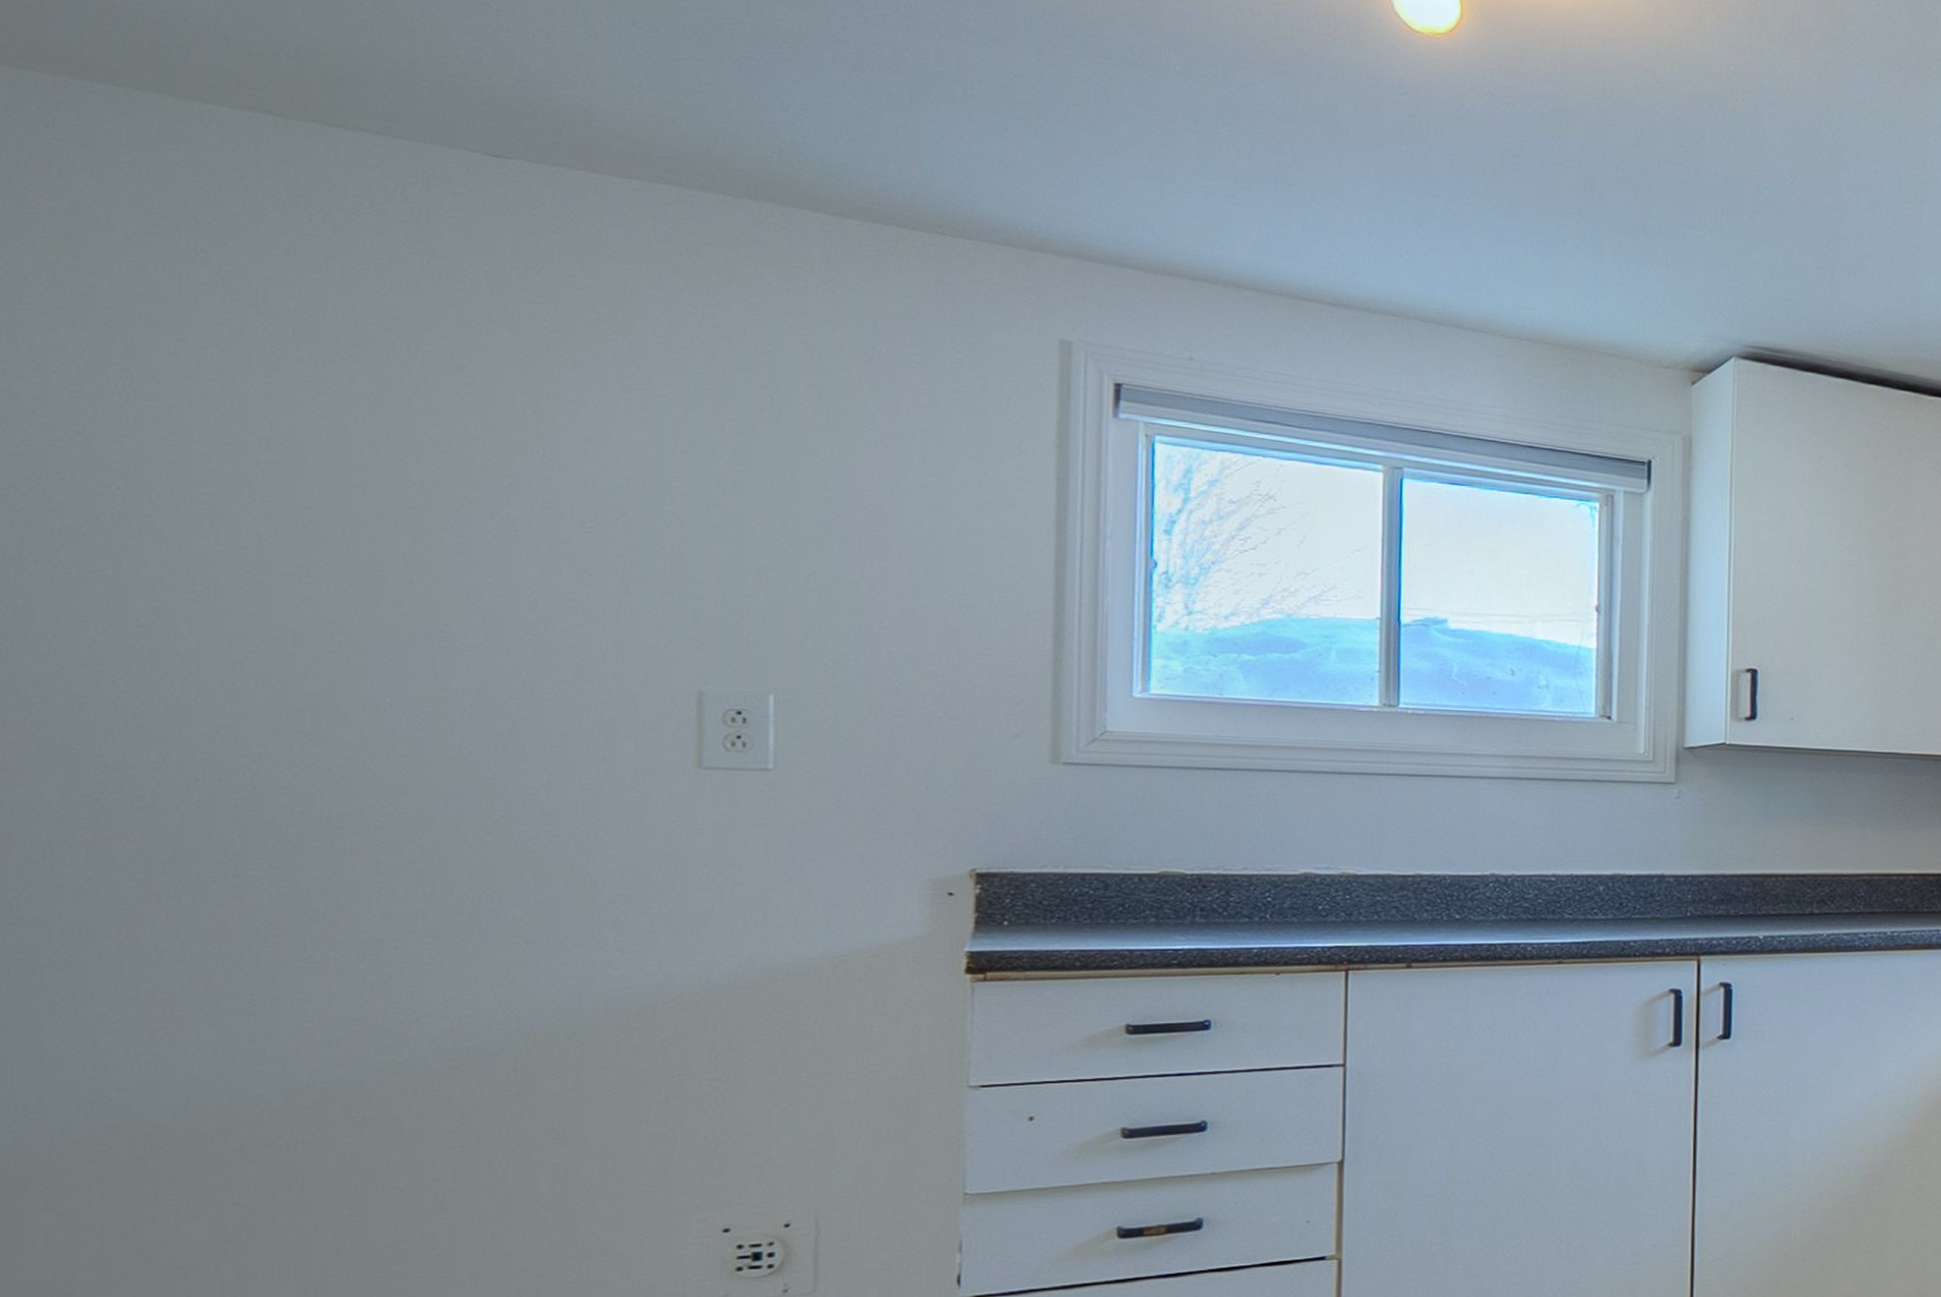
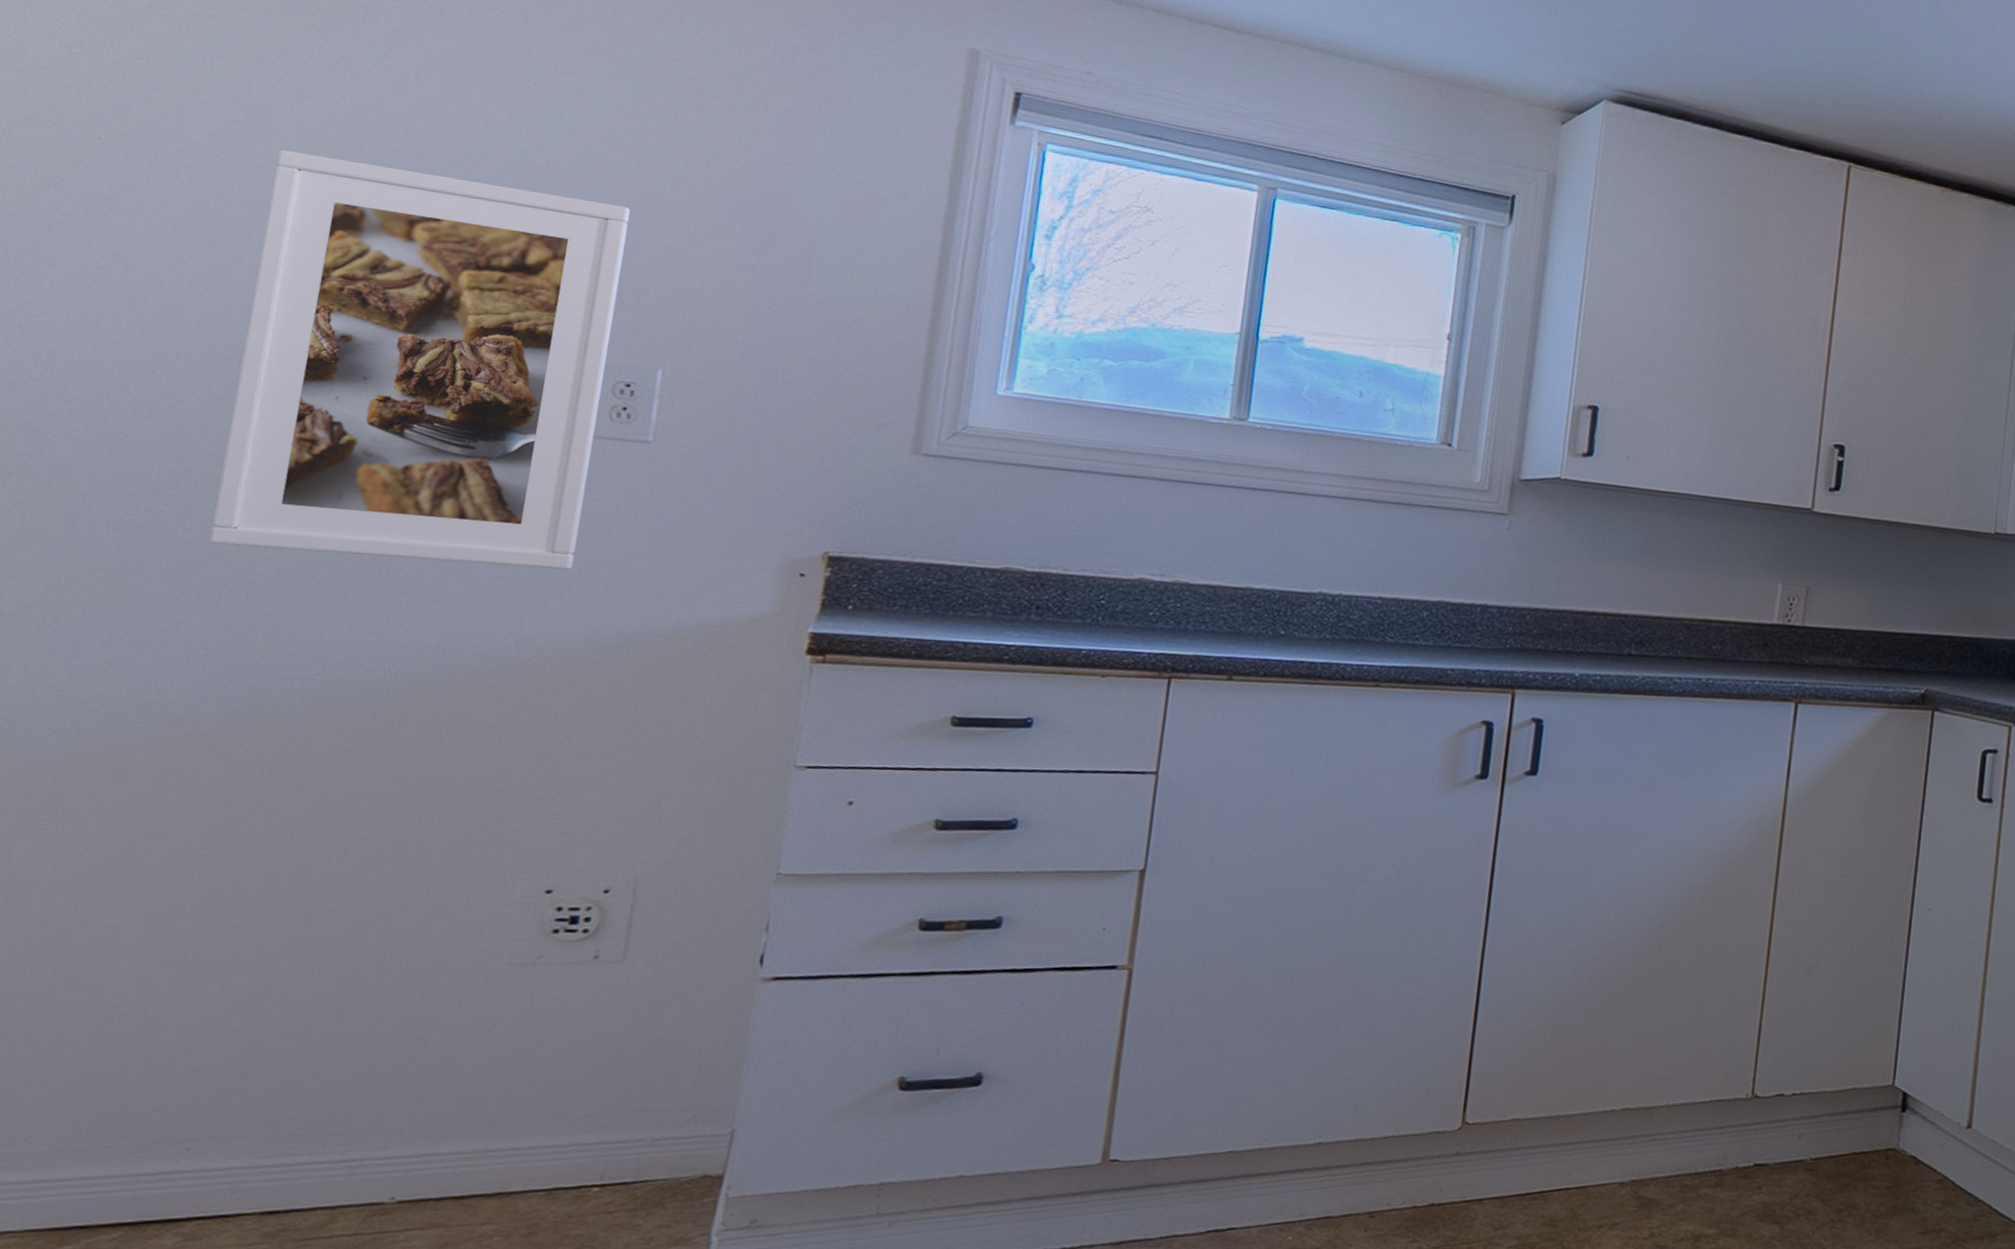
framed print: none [307,488,717,907] -> present [209,149,631,570]

